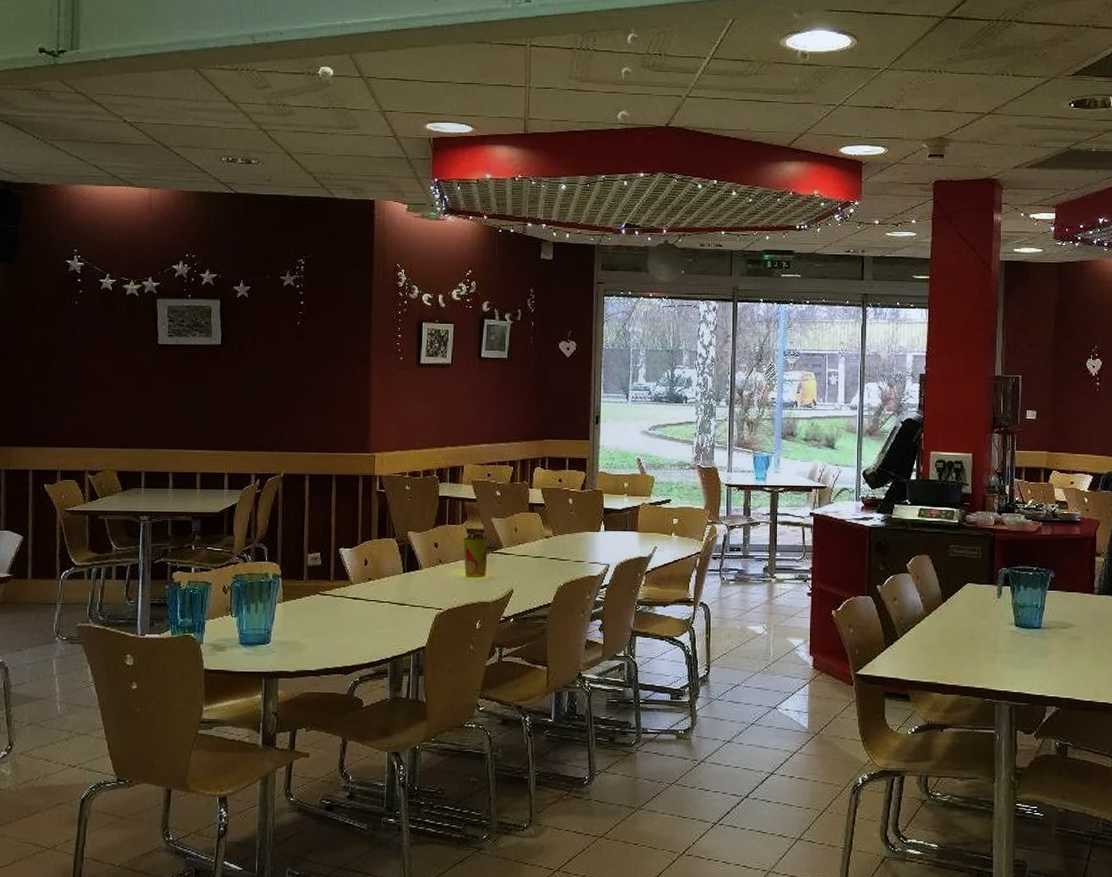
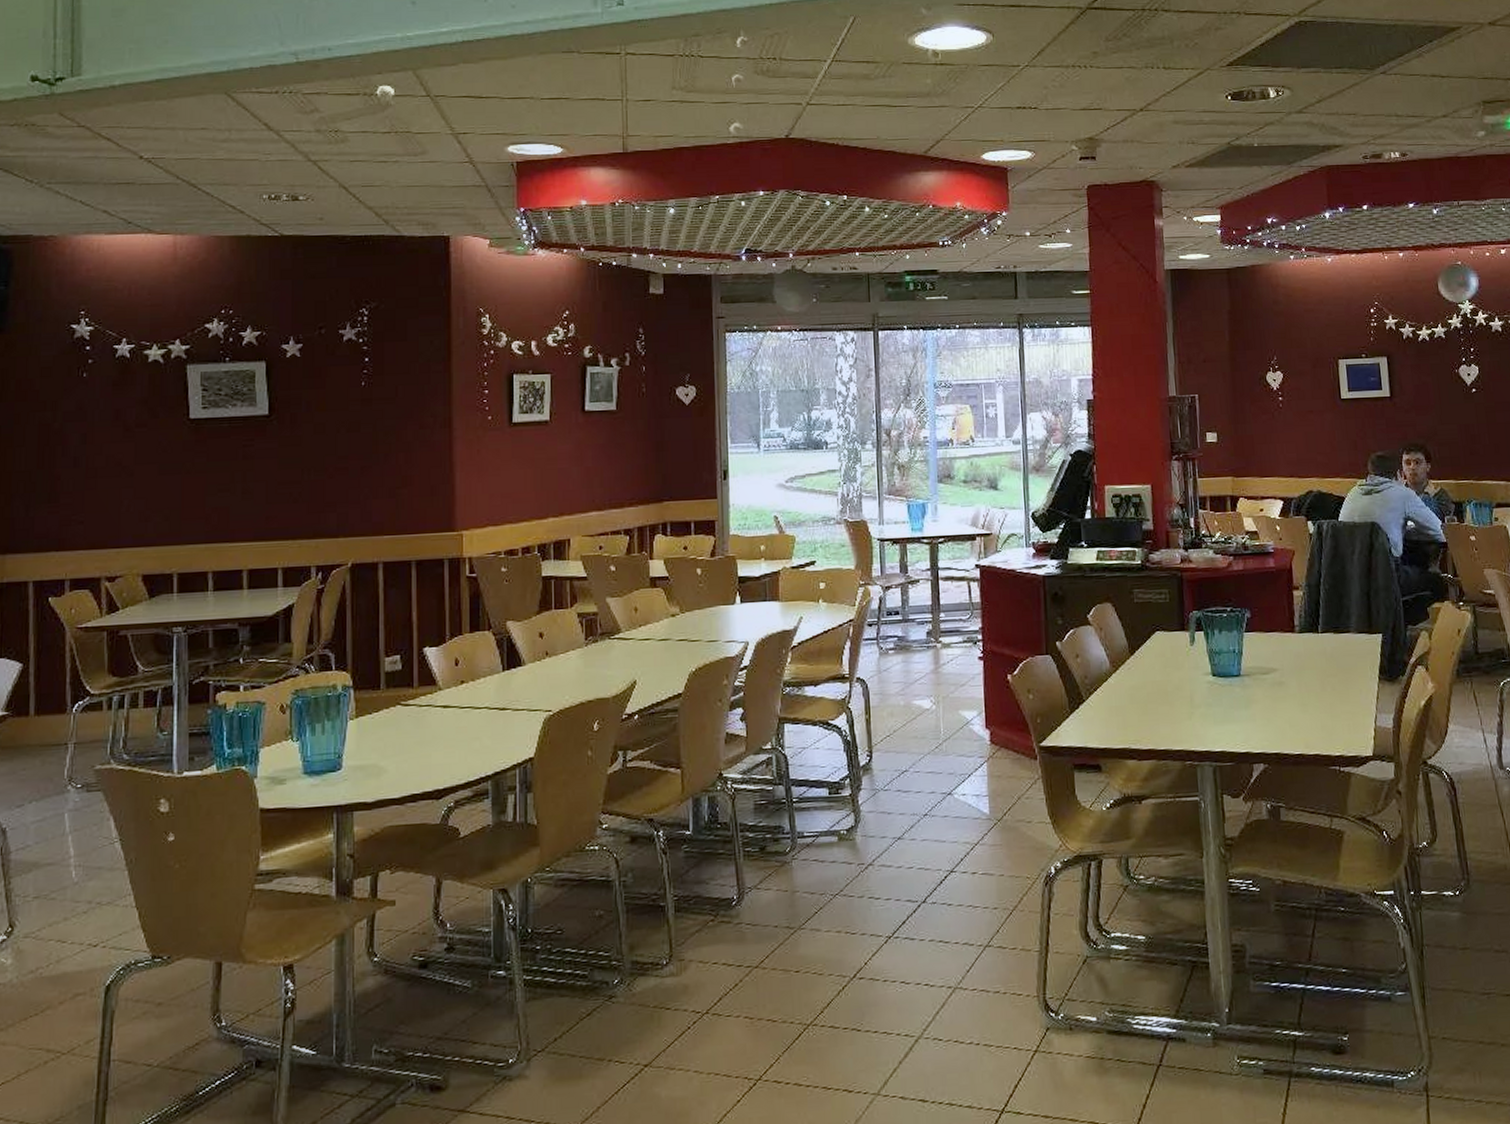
cup: present [463,536,488,579] -> none [573,620,604,672]

